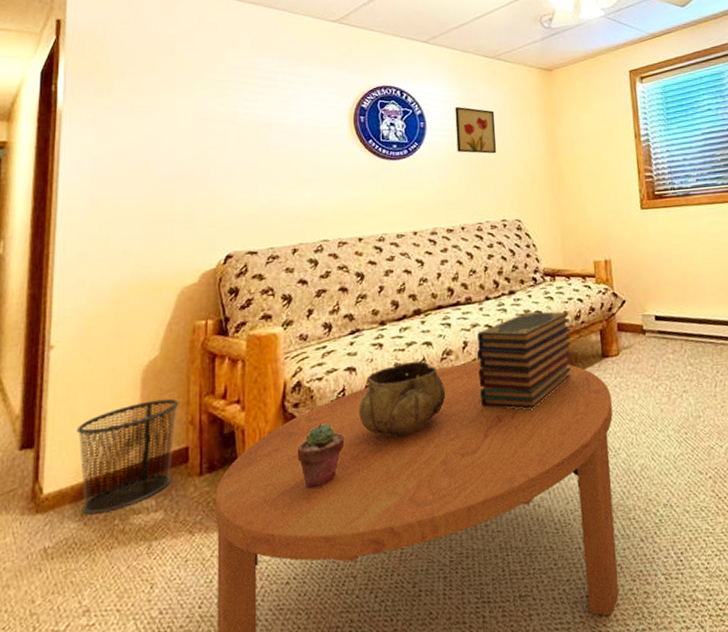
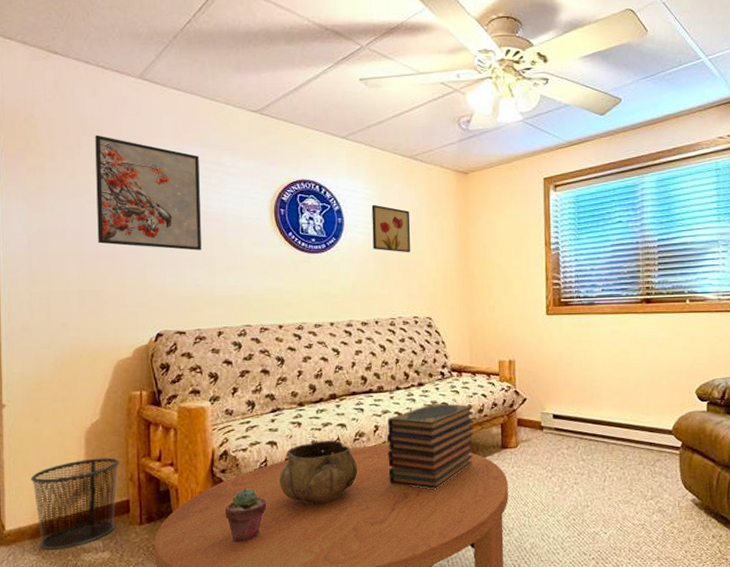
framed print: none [166,52,276,165] -> present [95,135,201,251]

